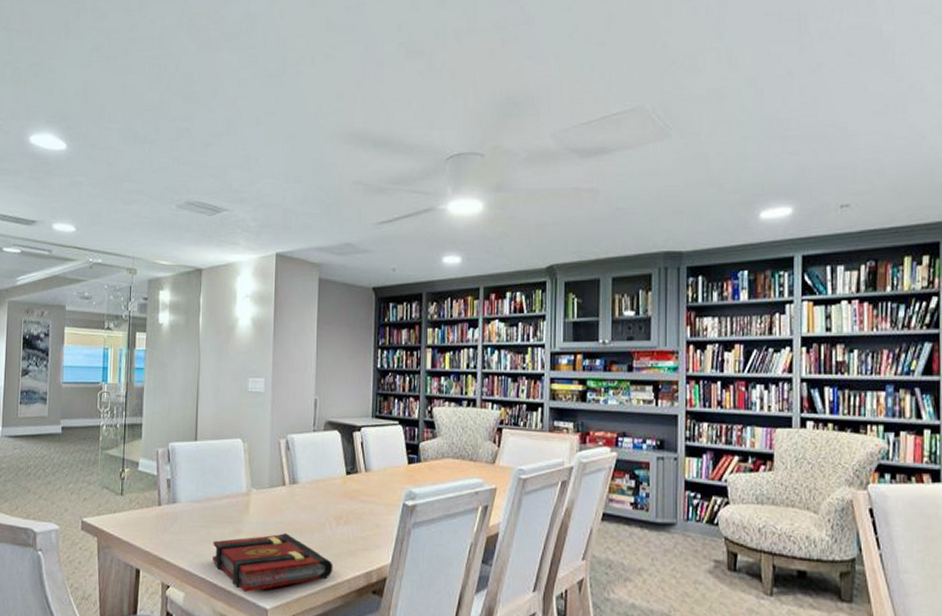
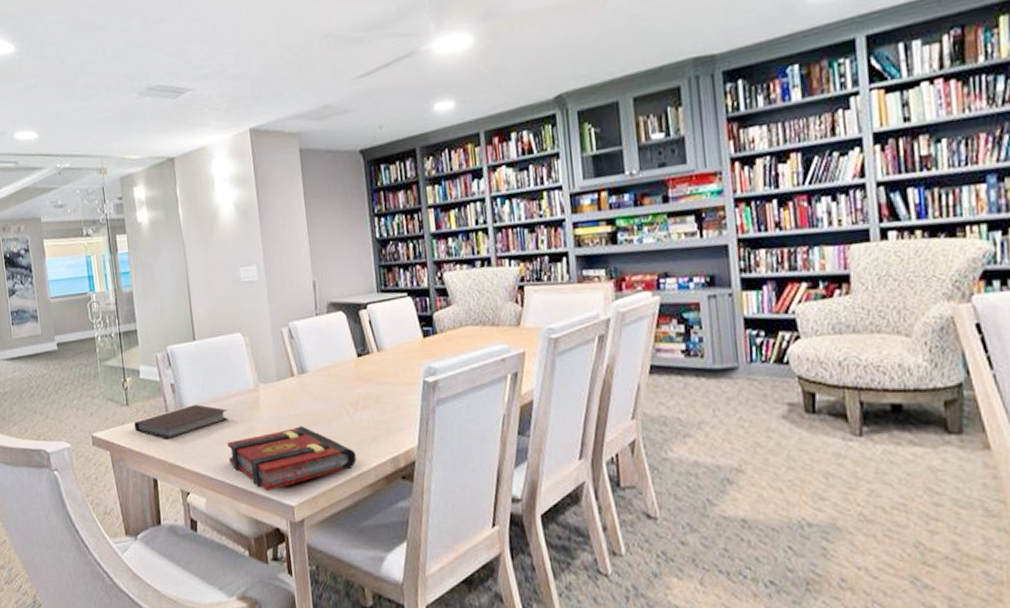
notebook: none [125,502,218,532] -> present [134,405,228,439]

